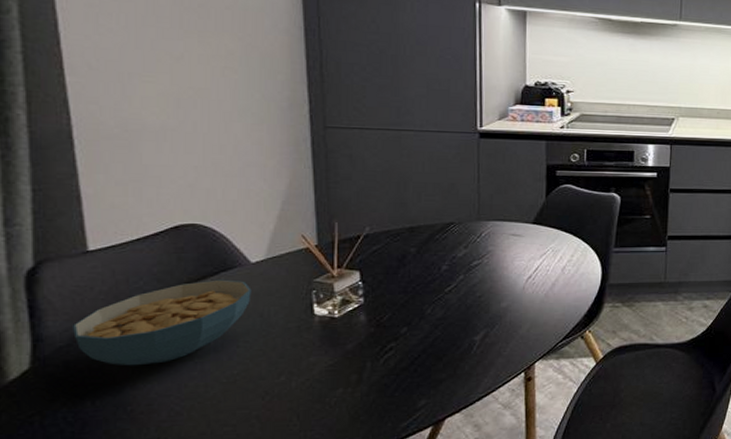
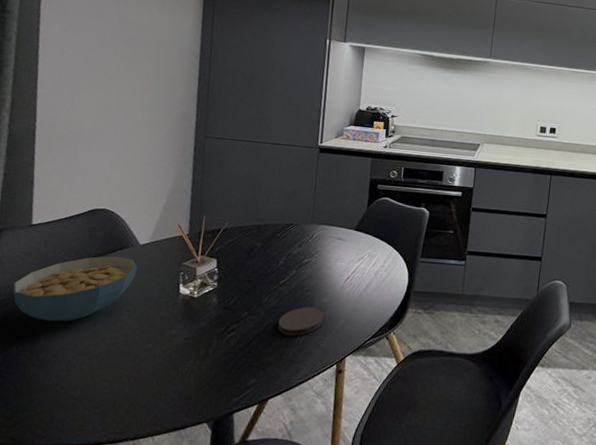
coaster: none [448,313,504,348] -> present [277,307,324,336]

